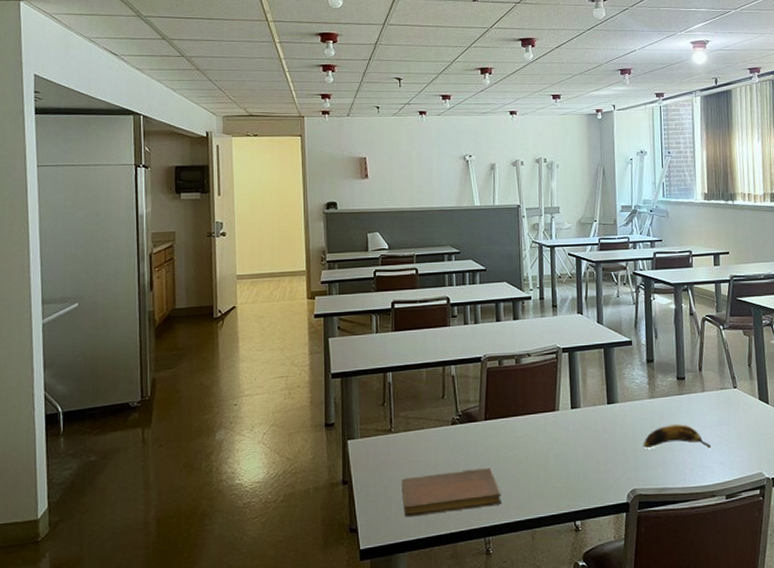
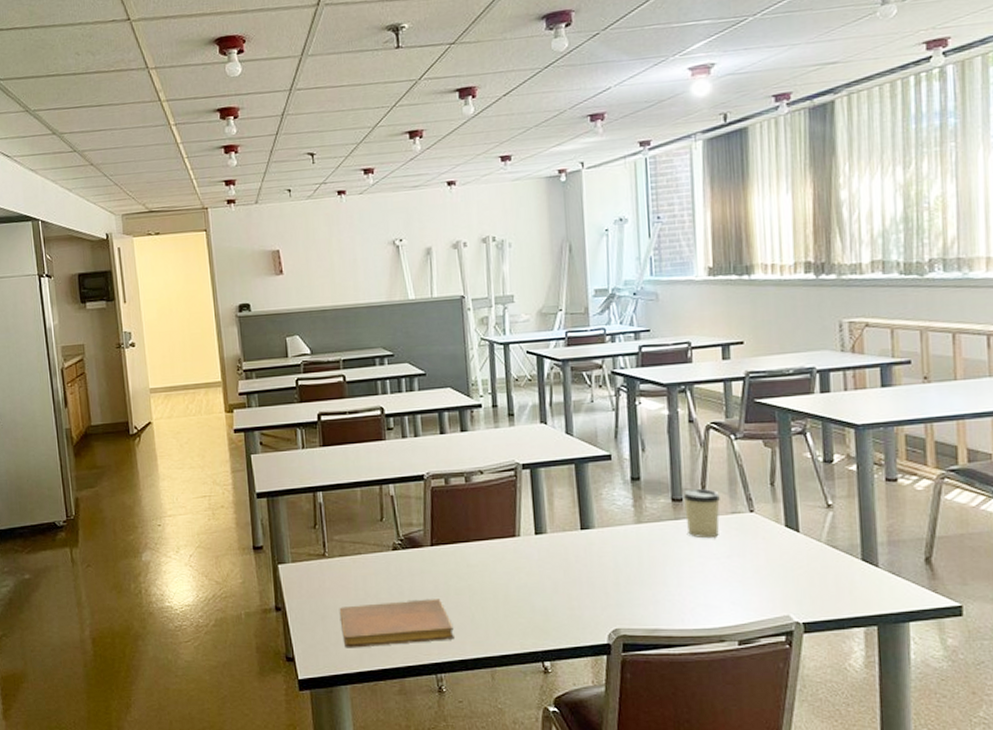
banana: present [643,424,712,449] -> none [627,555,719,585]
cup: none [685,368,712,410] -> present [682,488,720,539]

